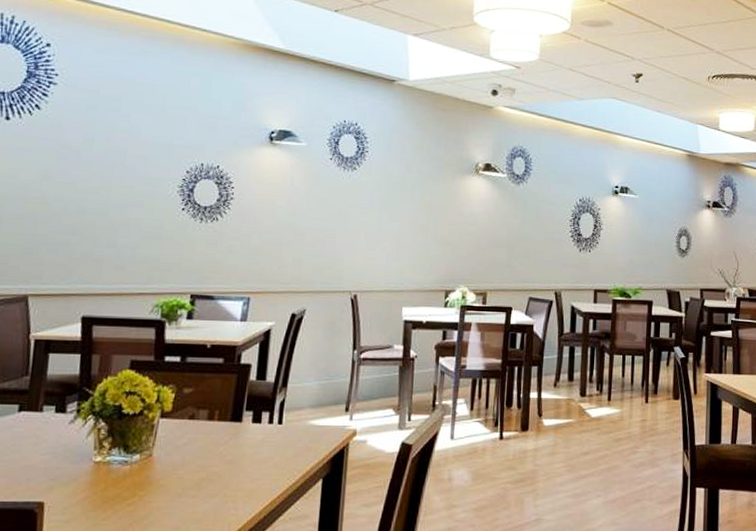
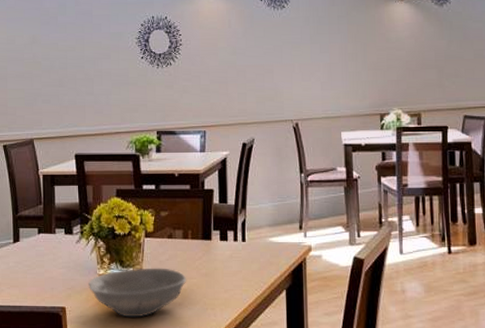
bowl: none [78,453,206,514] -> present [88,268,186,318]

